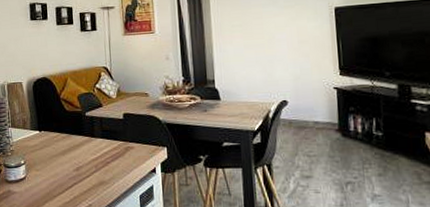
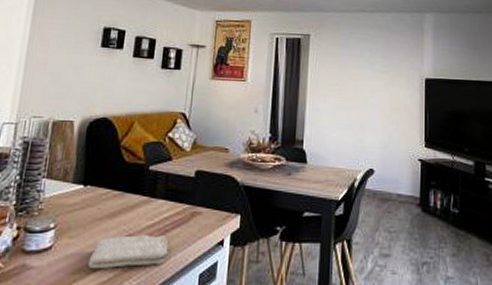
washcloth: none [53,165,112,193] -> present [88,234,168,270]

